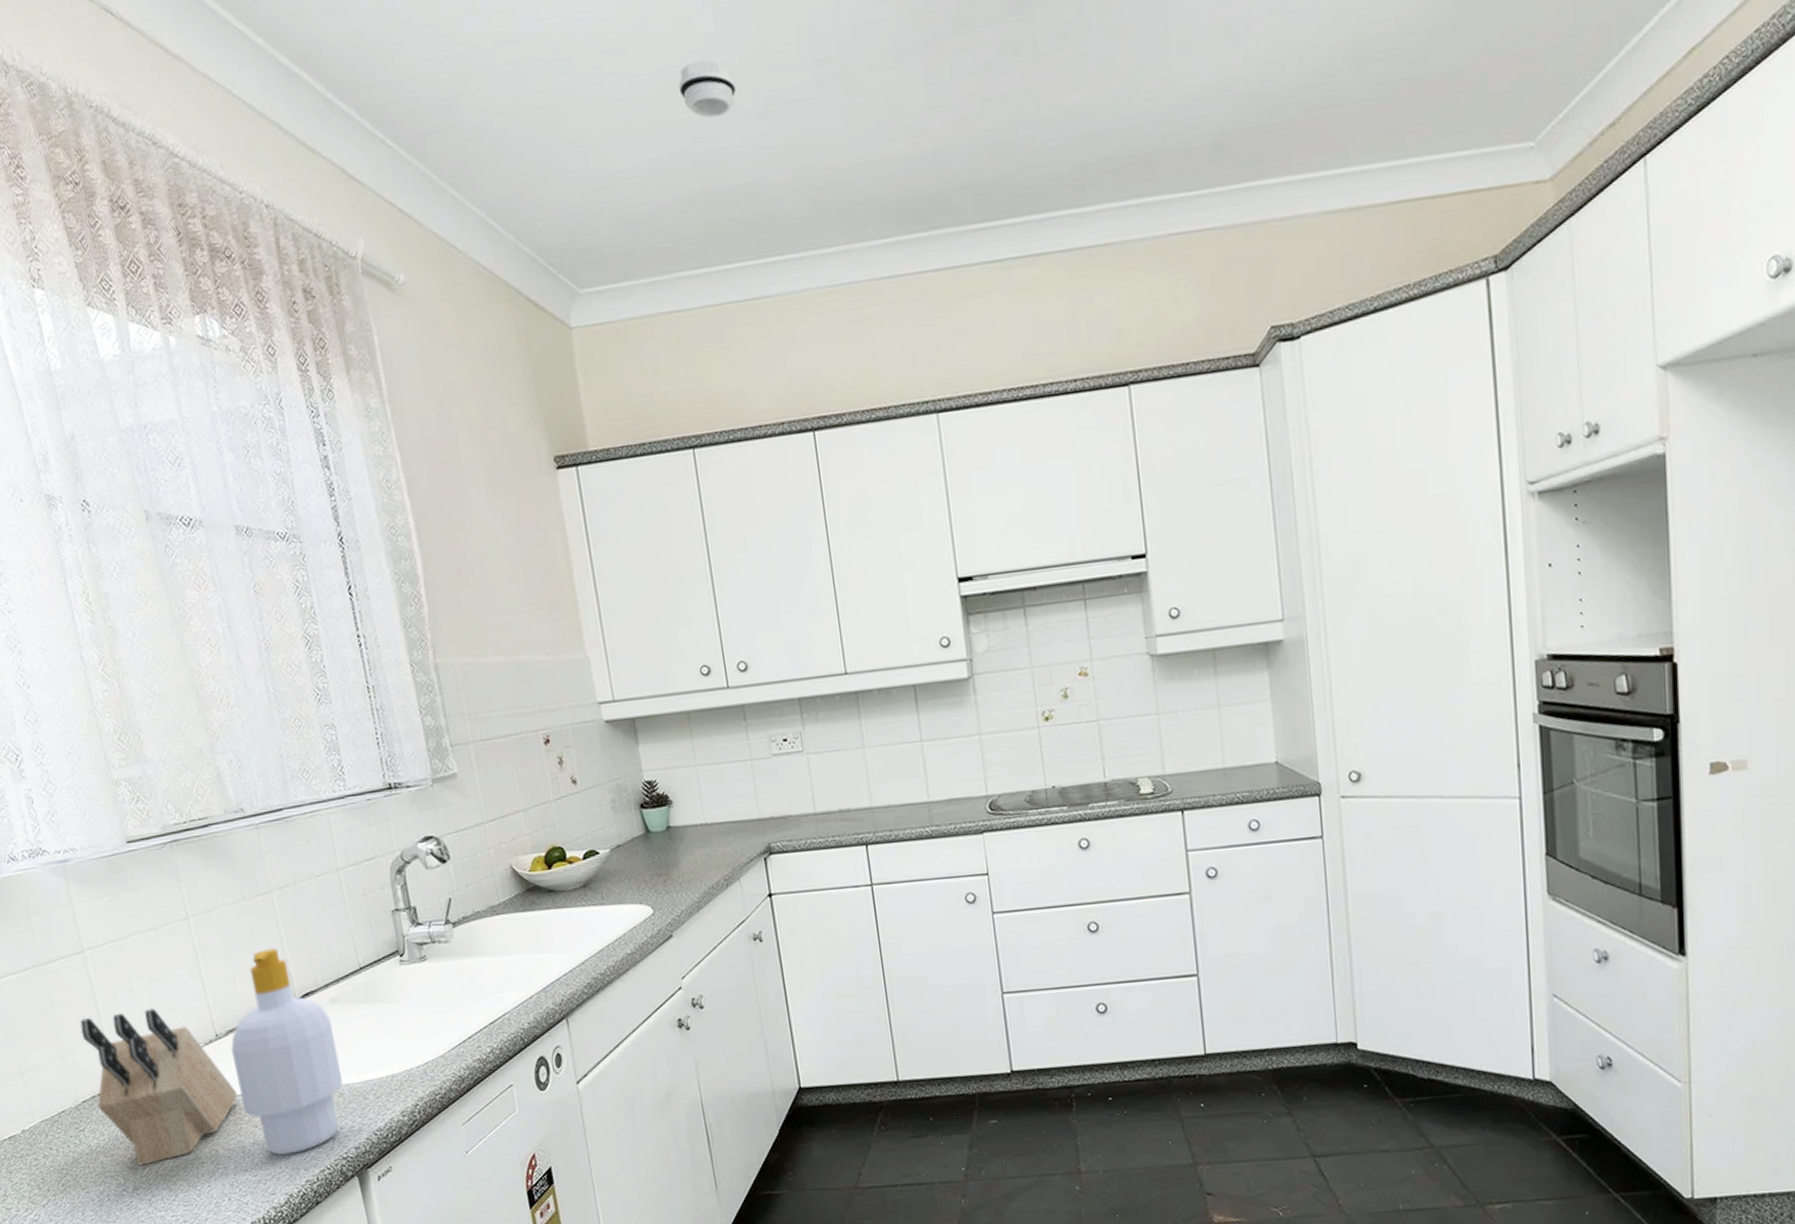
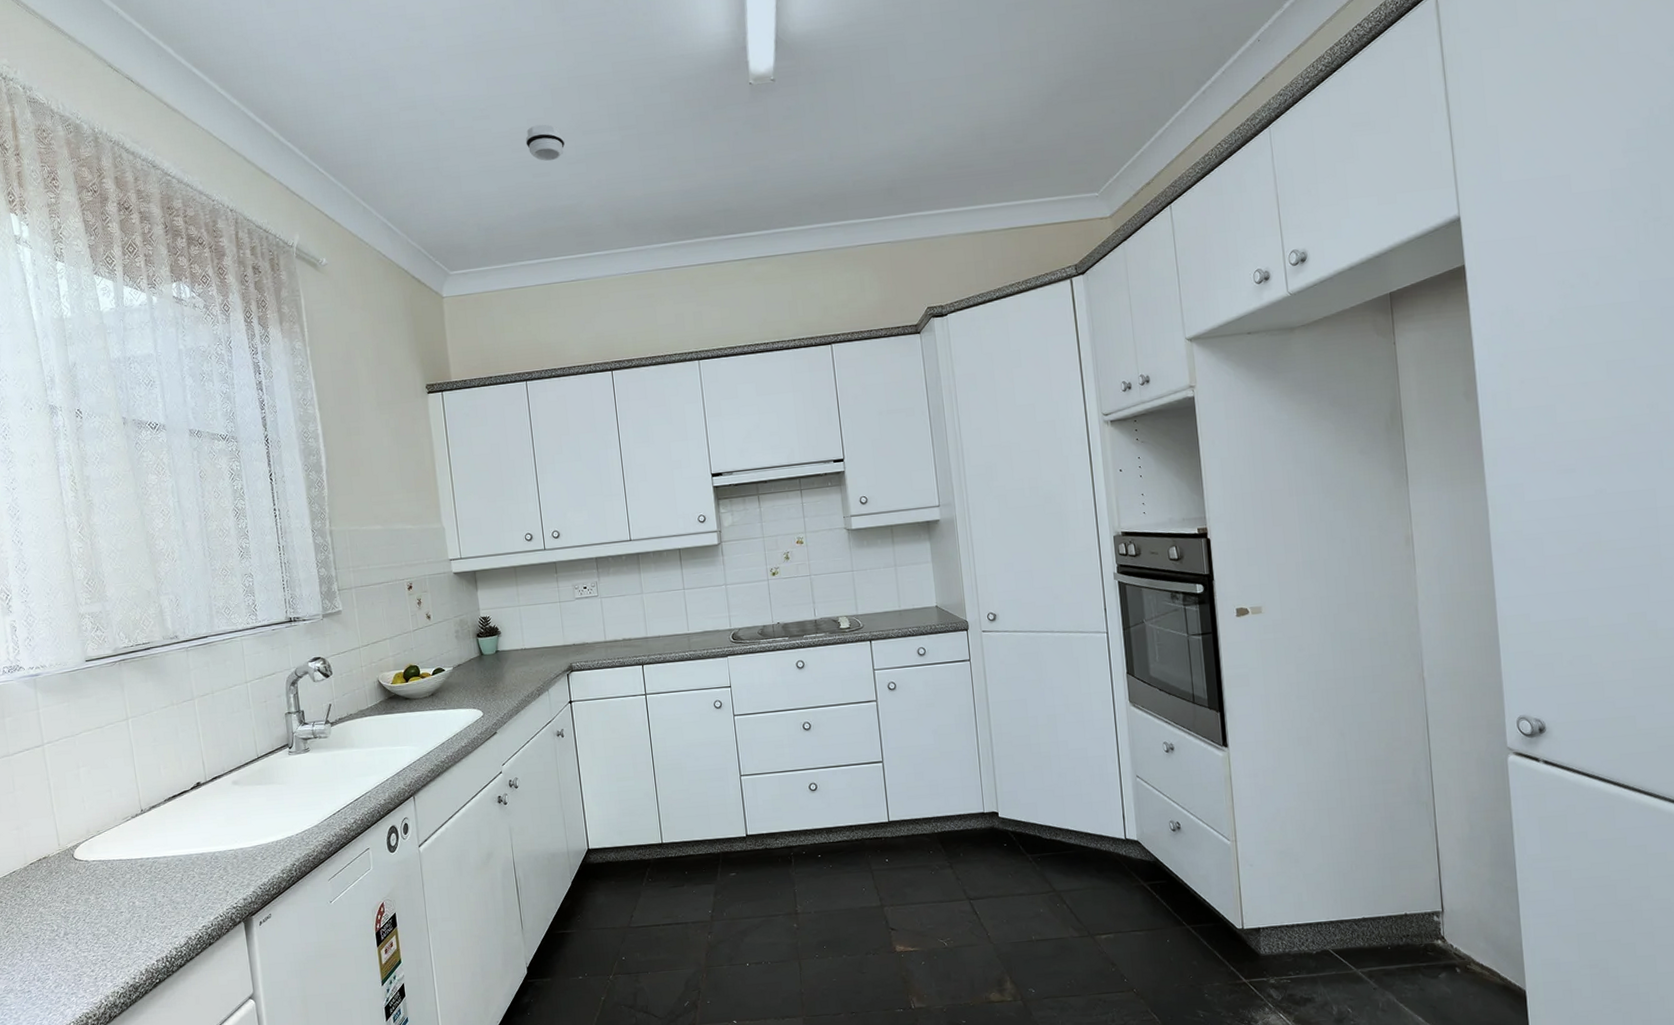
knife block: present [80,1008,238,1166] -> none [34,789,155,916]
soap bottle: present [230,947,343,1155] -> none [152,741,238,906]

